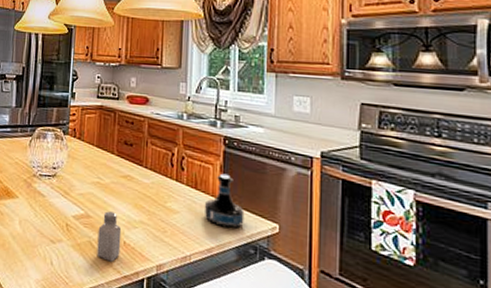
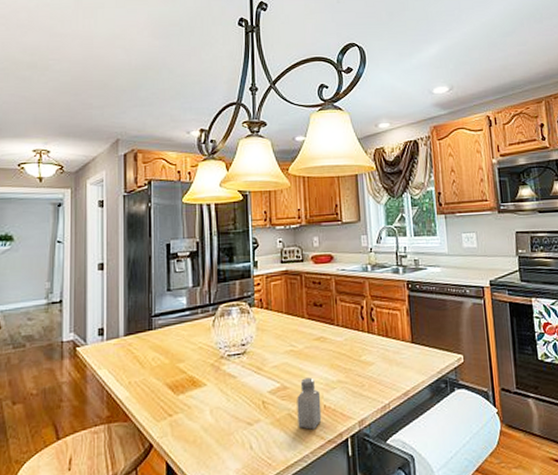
tequila bottle: present [204,173,245,229] -> none [396,316,434,369]

